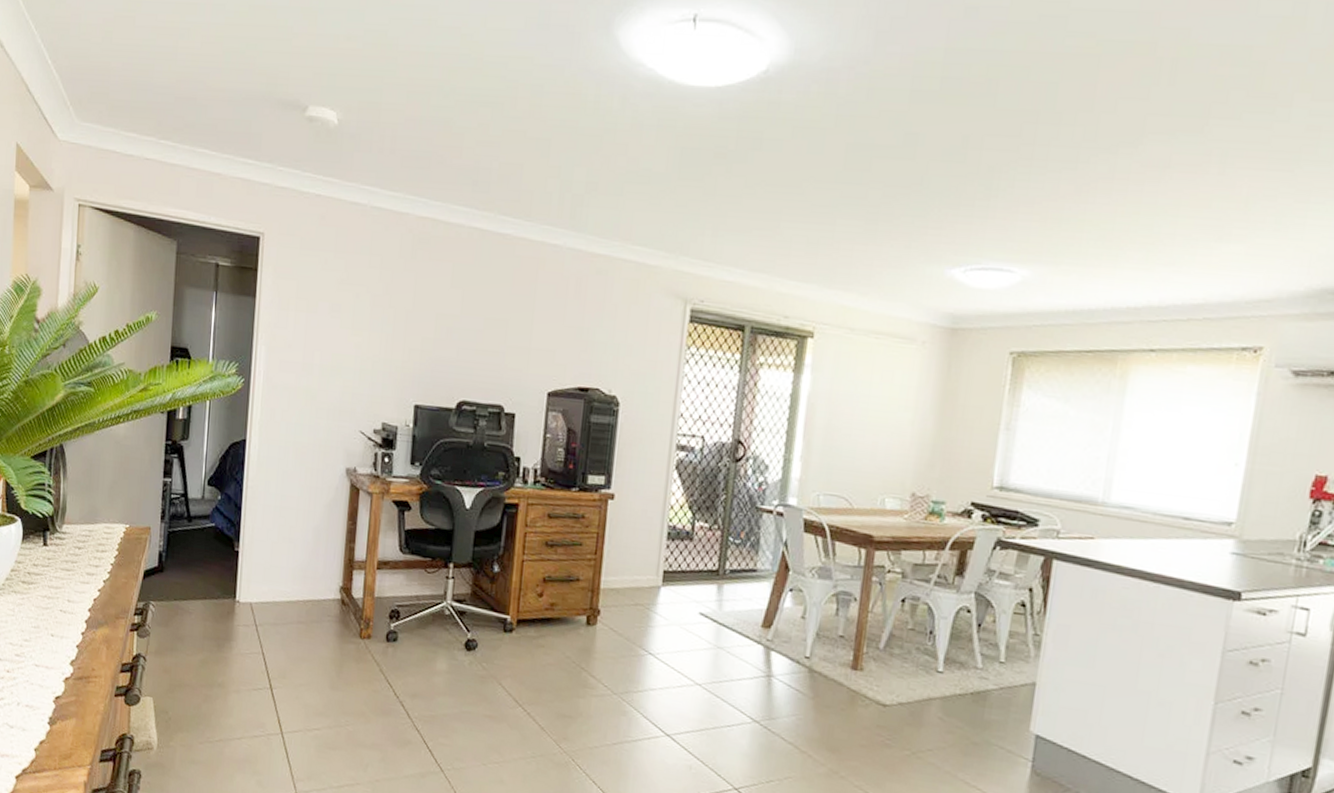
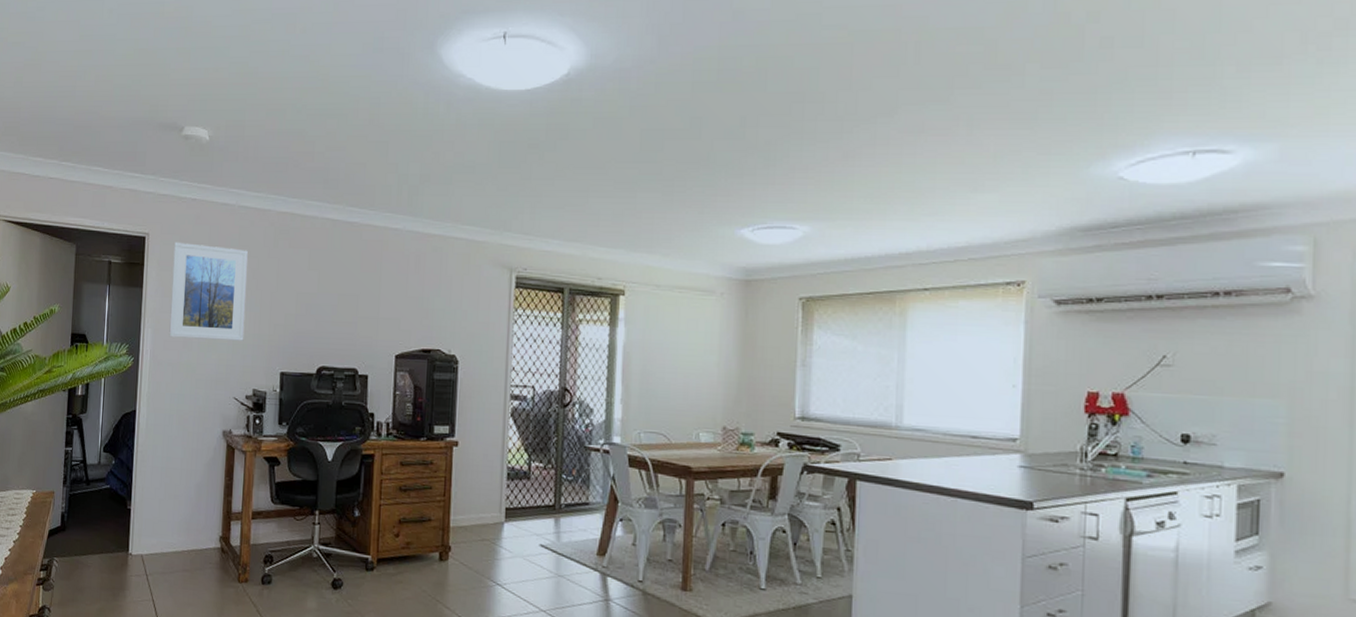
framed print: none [285,244,381,366] -> present [169,241,248,341]

